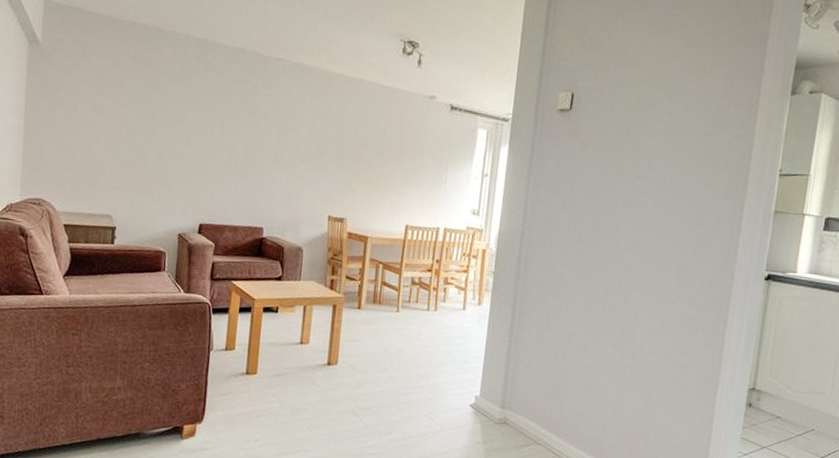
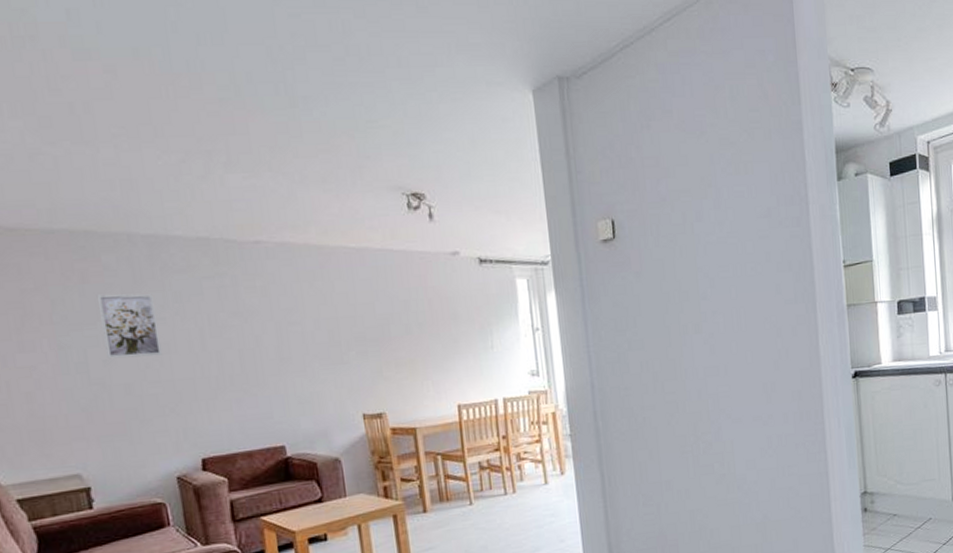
wall art: none [150,79,193,135] -> present [96,294,163,359]

